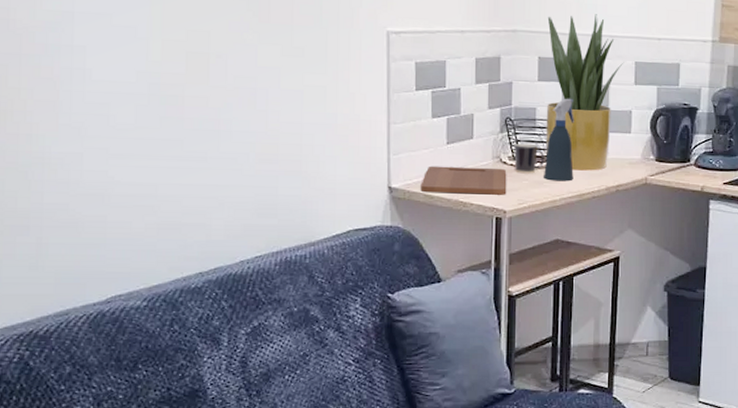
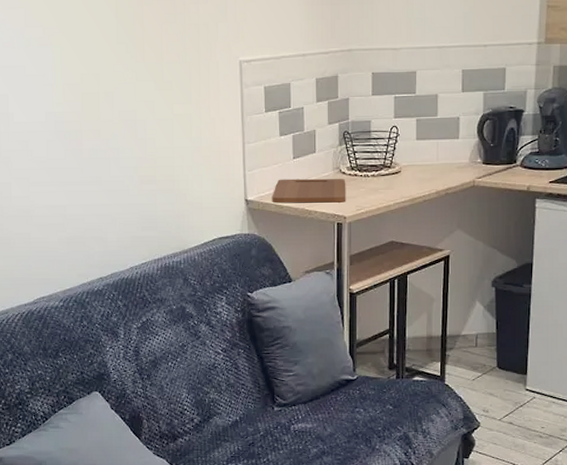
mug: present [514,143,544,174] -> none [352,154,379,182]
spray bottle: present [544,98,574,182] -> none [379,109,406,188]
planter: present [546,14,624,171] -> none [379,27,452,177]

